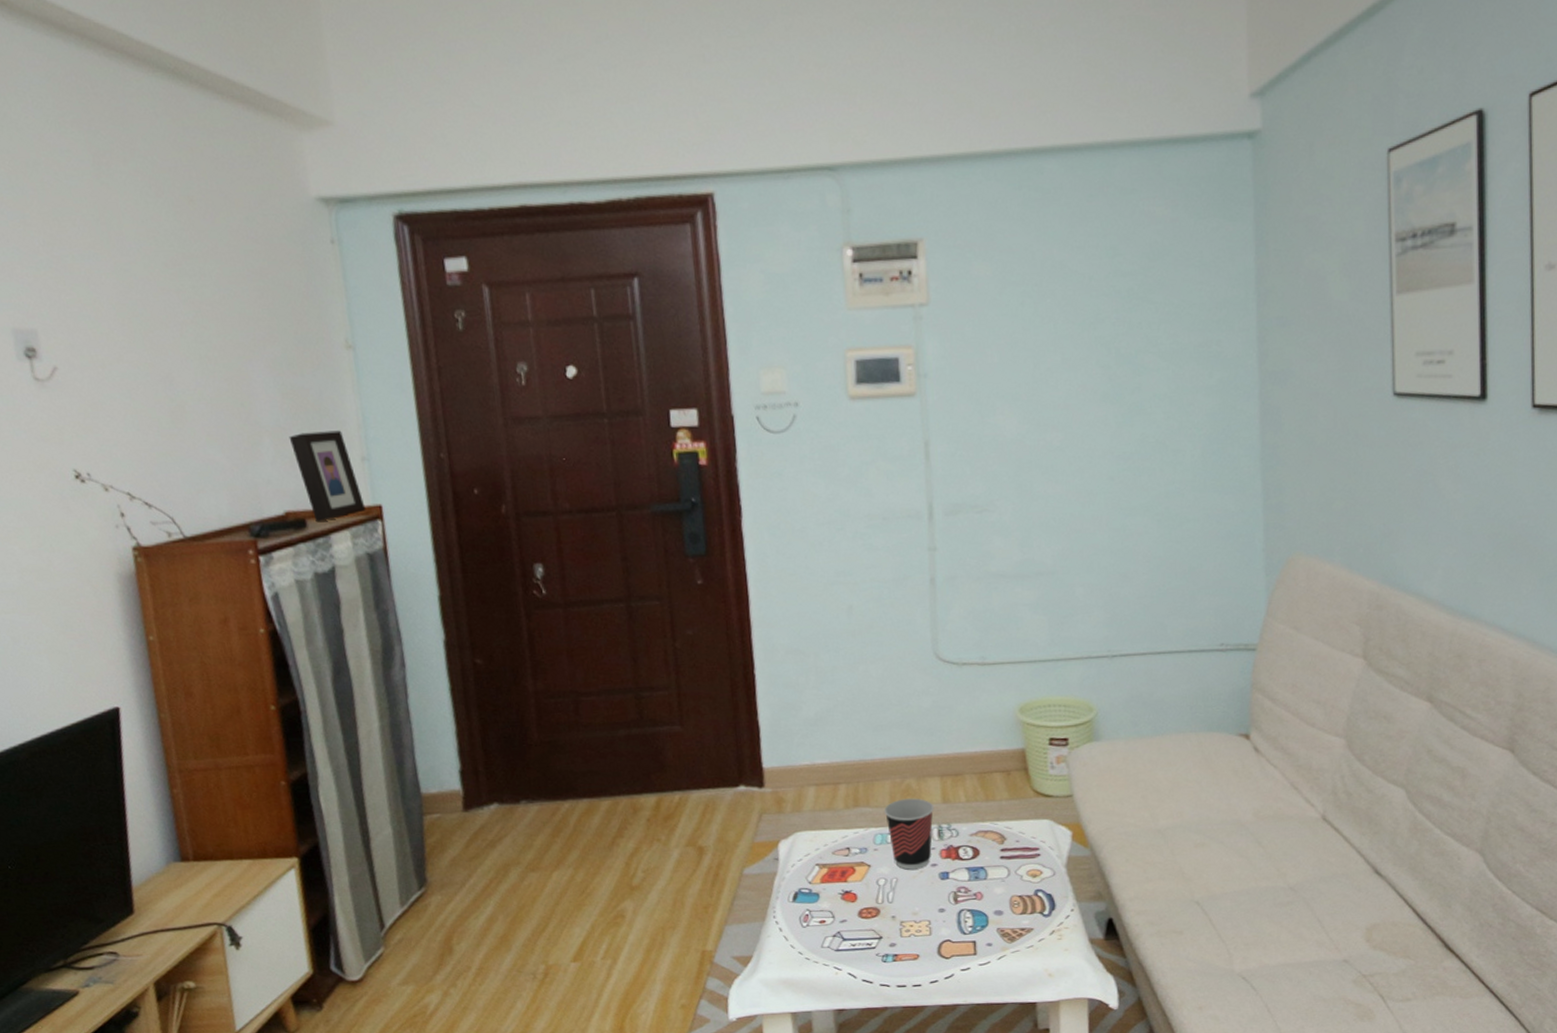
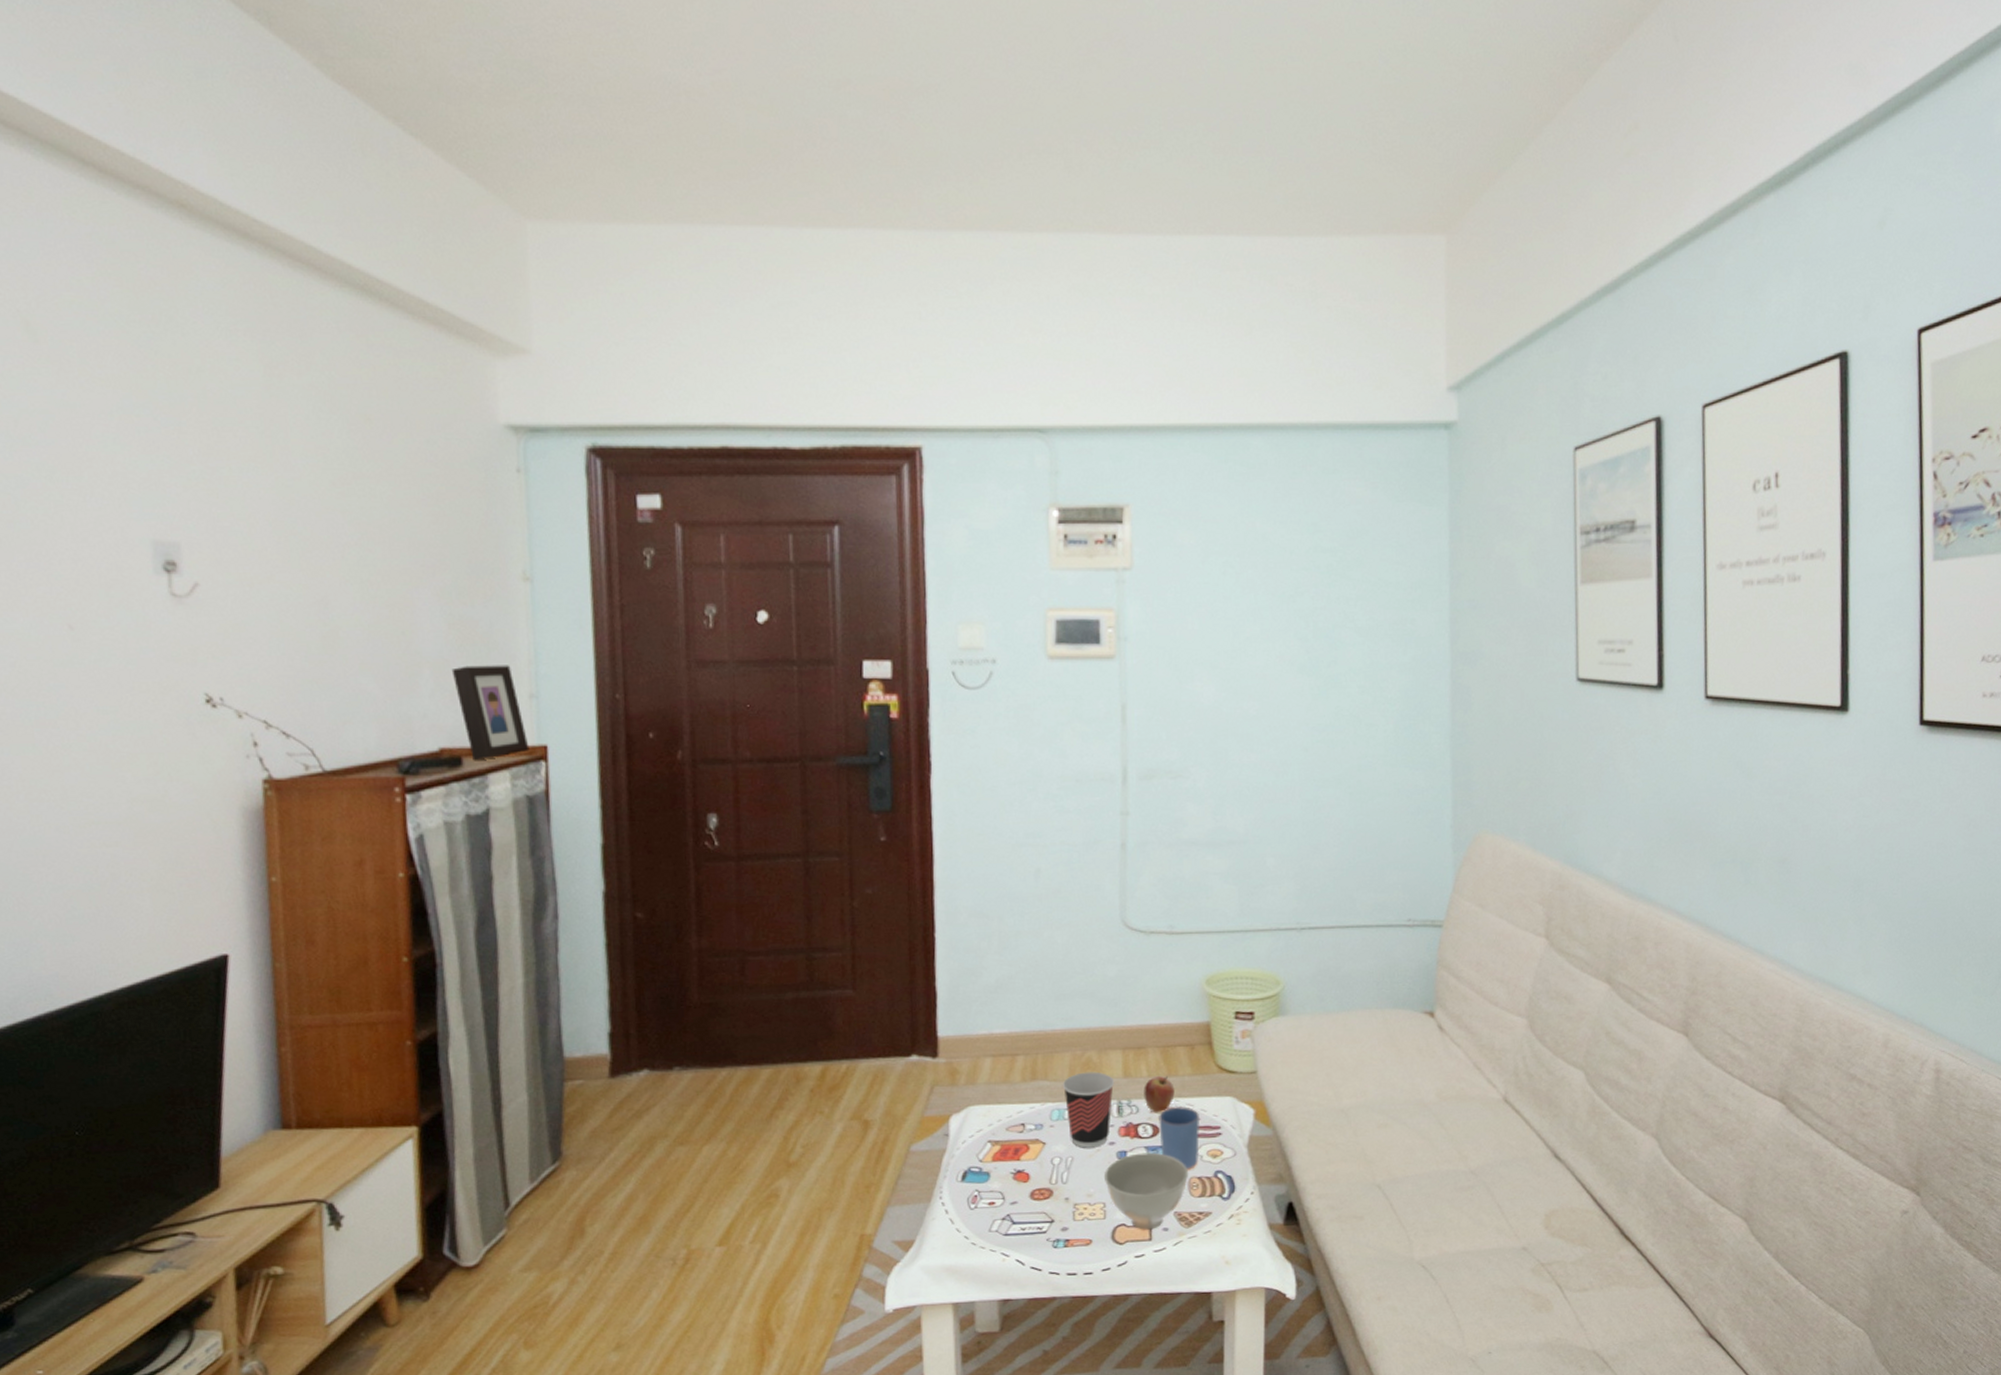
bowl: none [927,873,1009,945] -> present [1103,1152,1188,1230]
fruit: none [962,801,993,835] -> present [1144,1076,1175,1112]
mug: none [978,829,1019,889] -> present [1159,1106,1201,1170]

